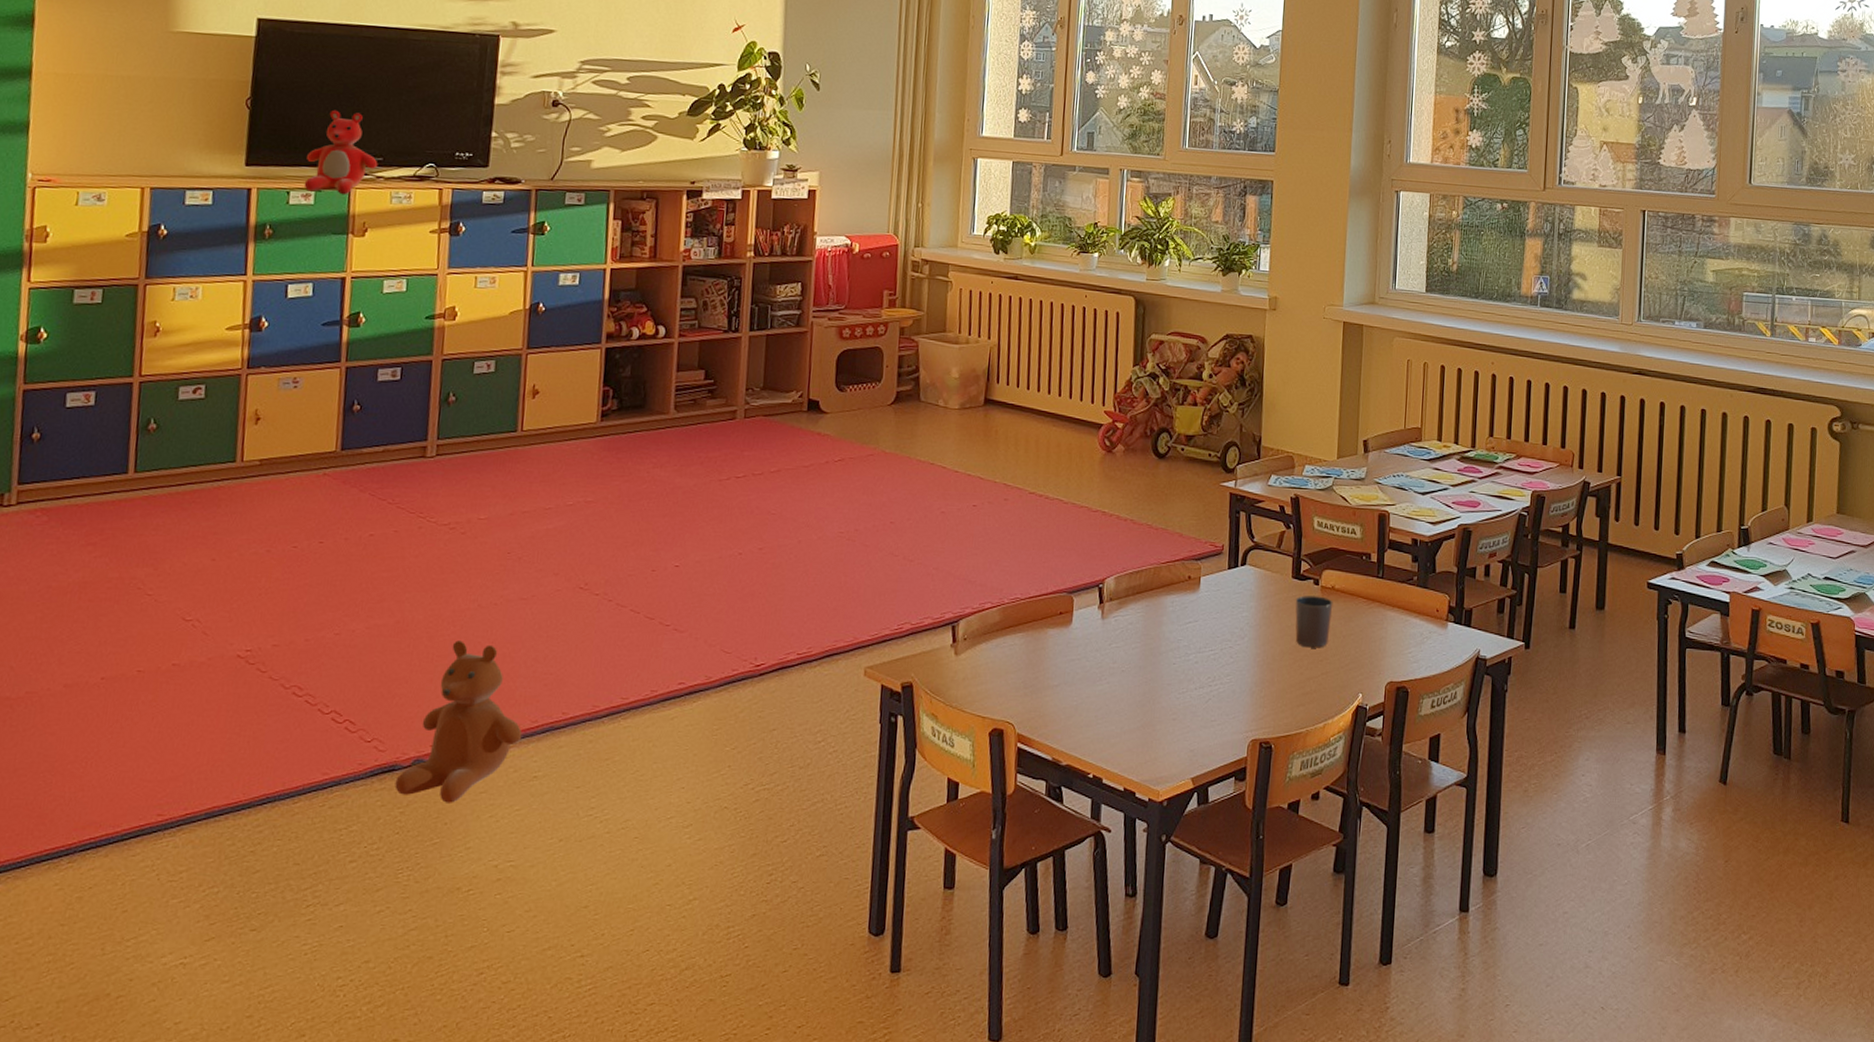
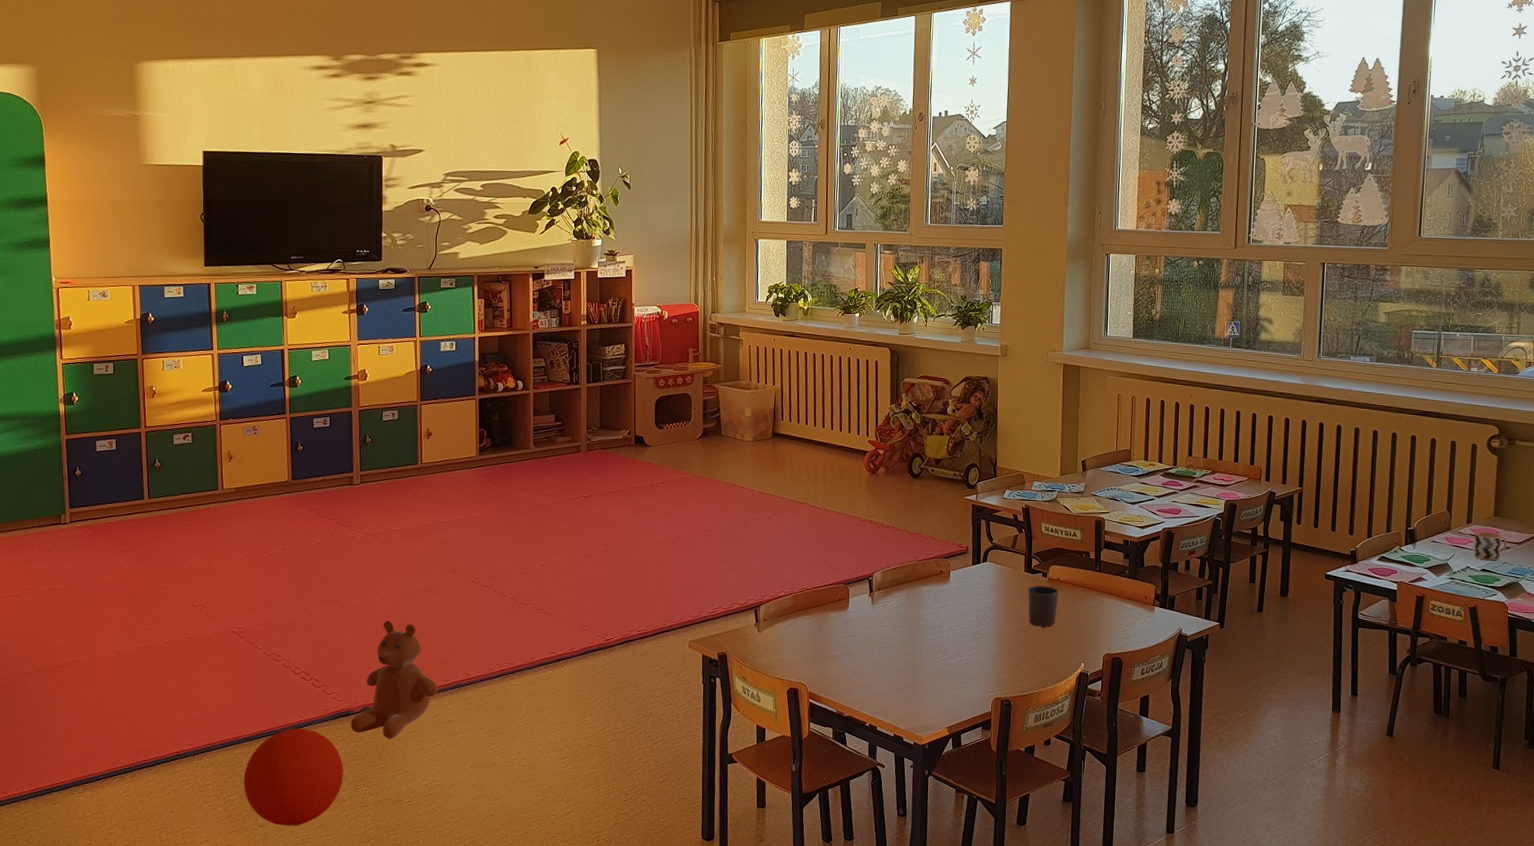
ball: none [233,790,381,928] -> present [243,728,344,826]
stuffed toy: present [304,109,378,195] -> none [248,220,300,286]
cup: none [1815,531,1853,567] -> present [1473,531,1507,561]

